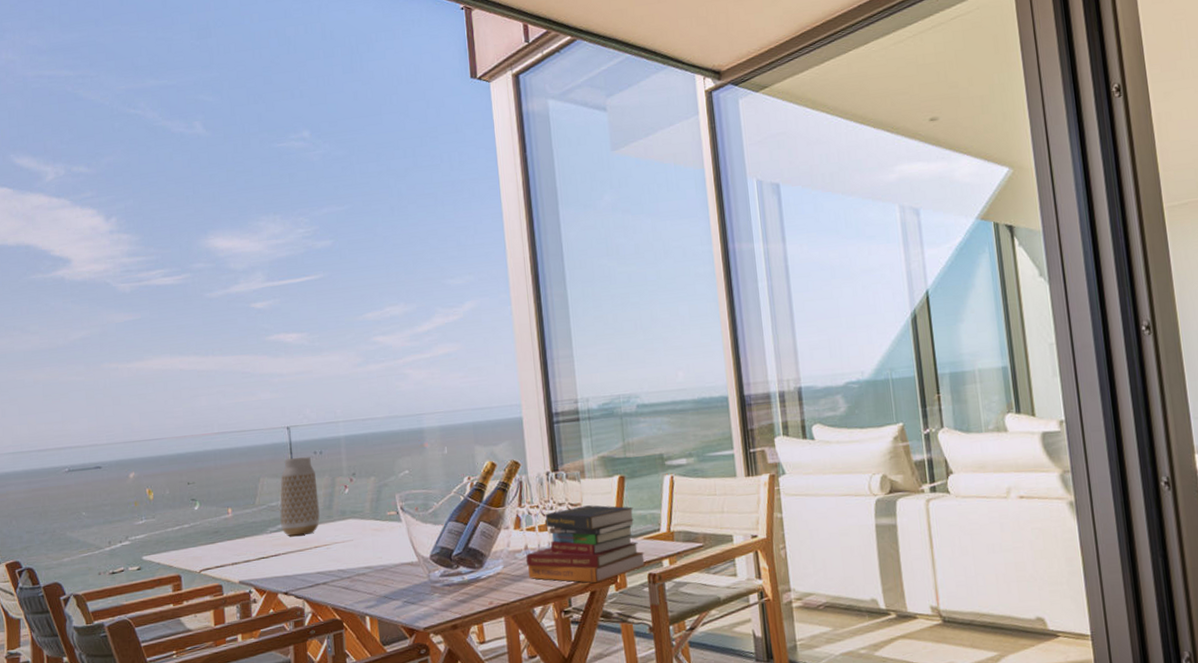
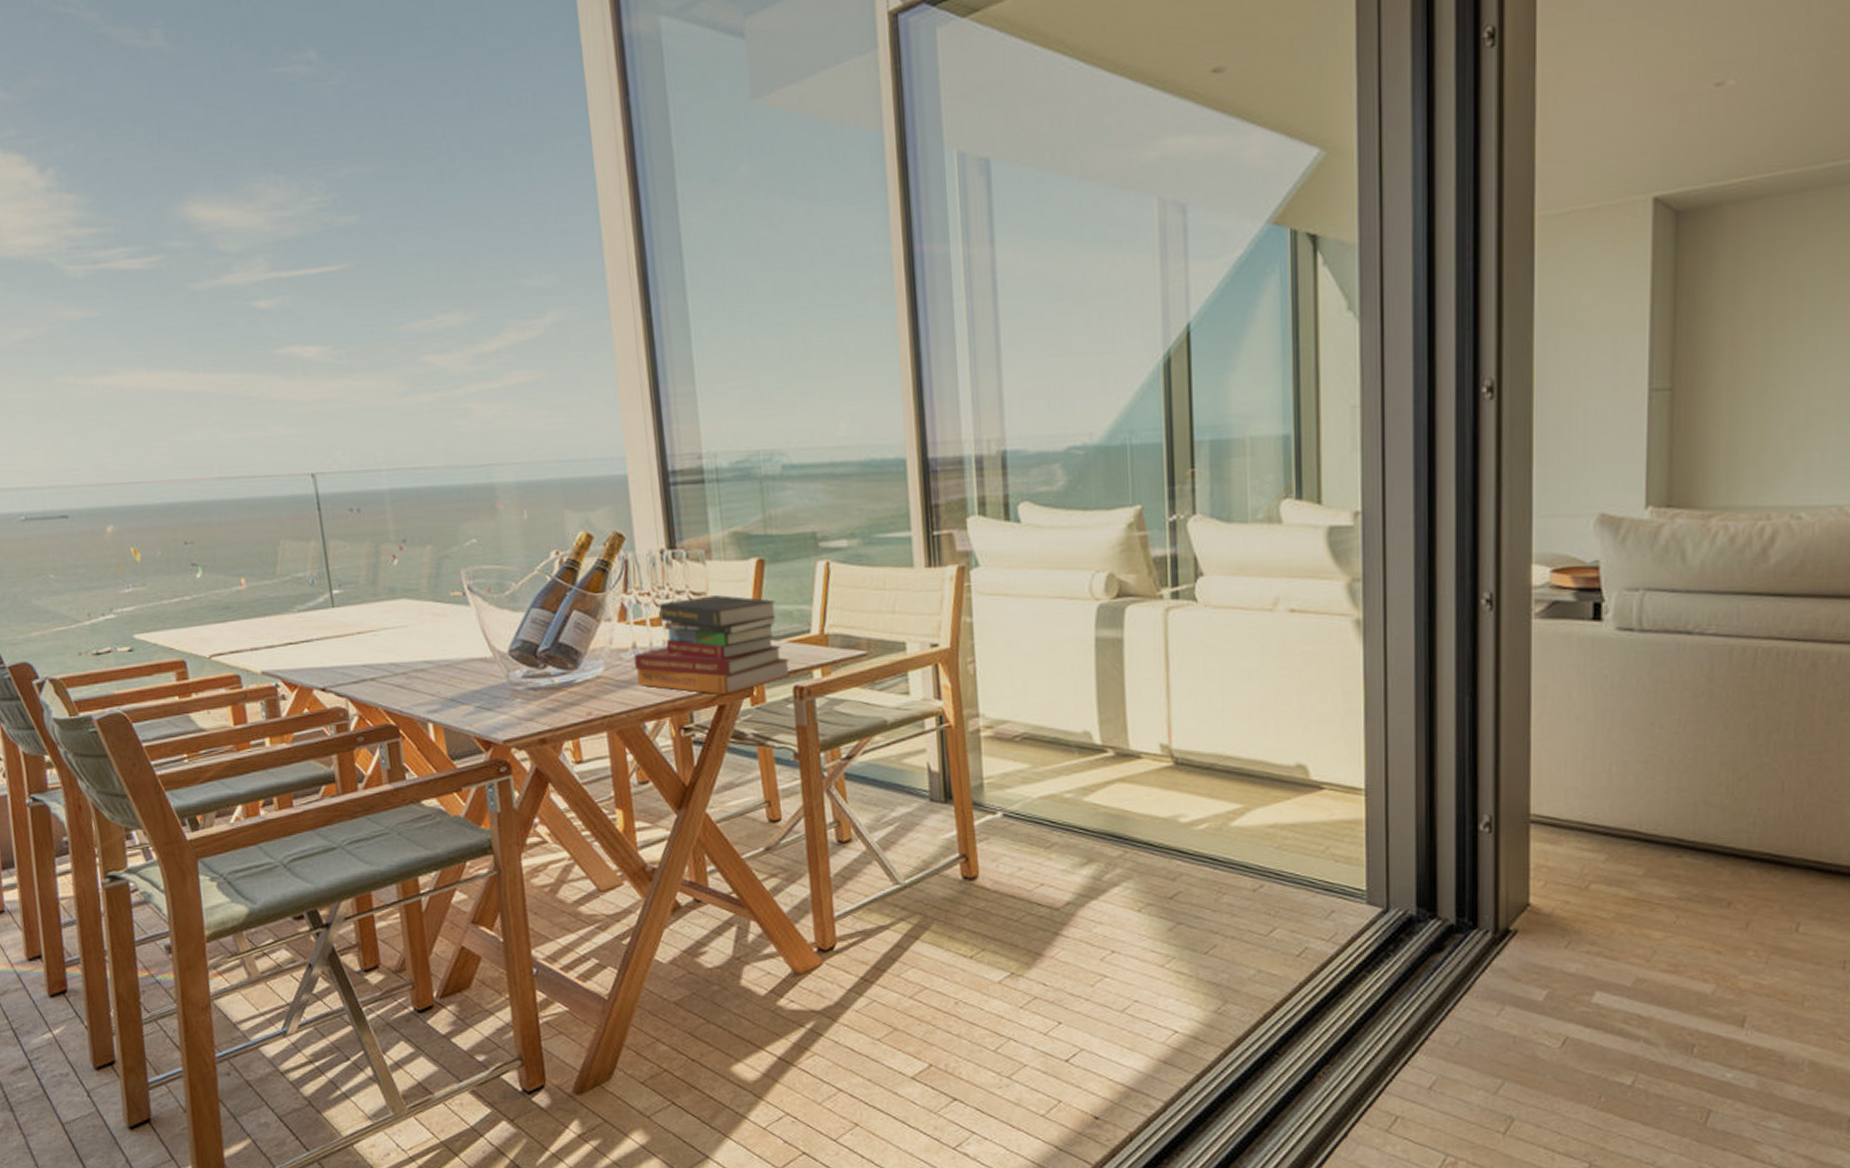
vase: present [280,457,320,536] -> none [307,515,363,617]

